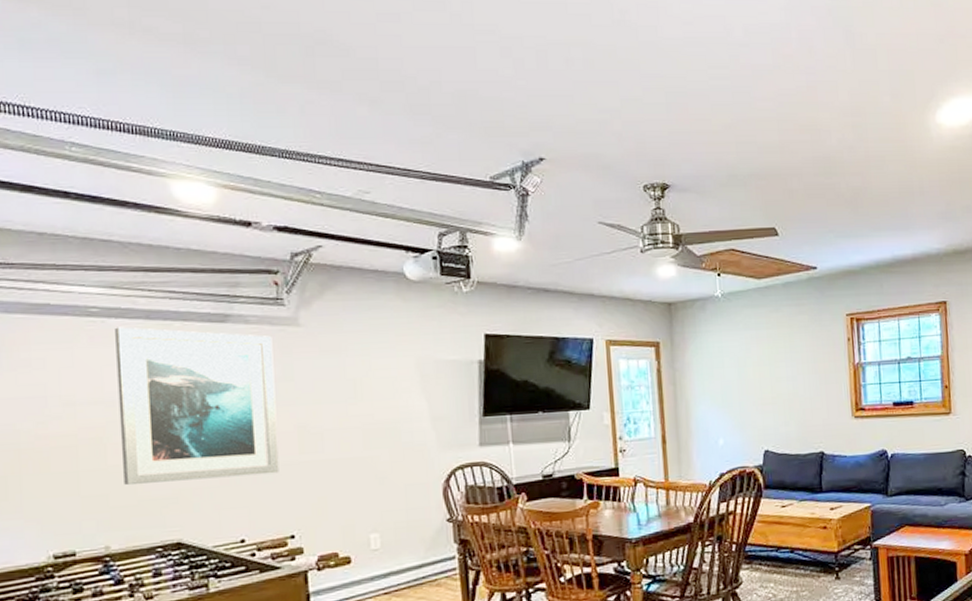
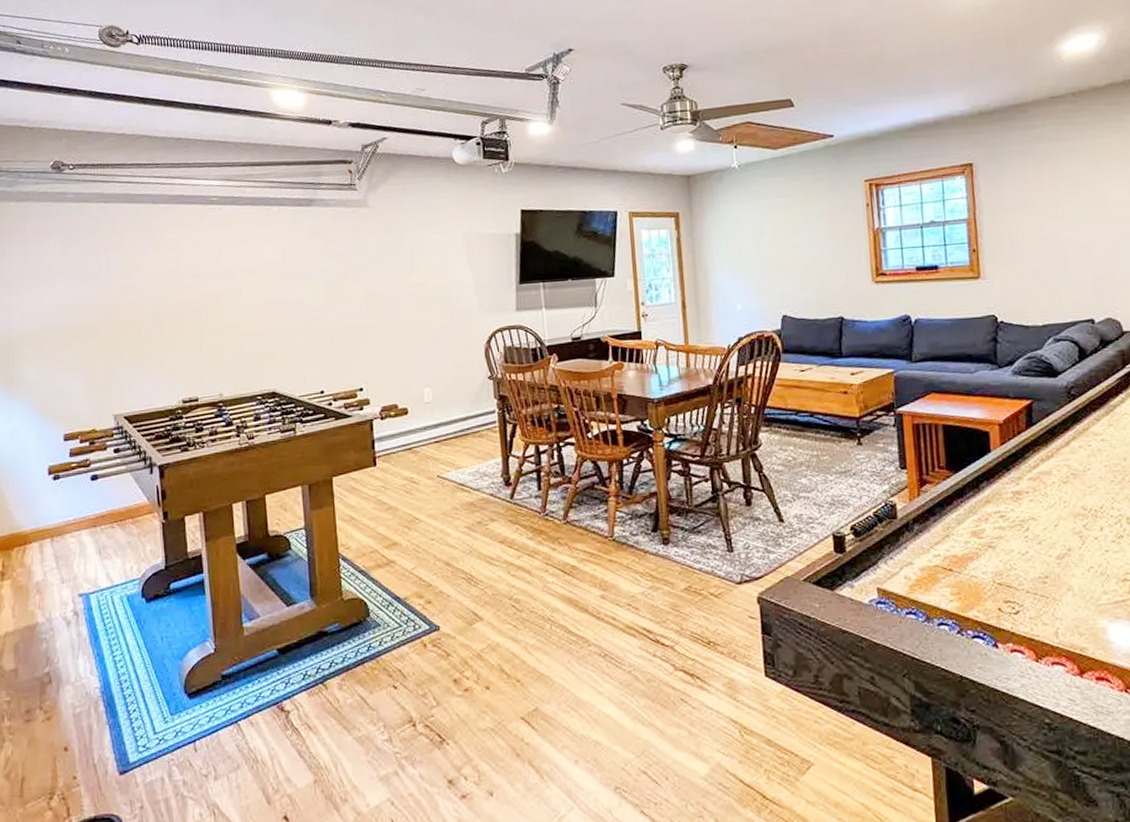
wall art: present [115,327,279,486] -> none [229,212,351,344]

